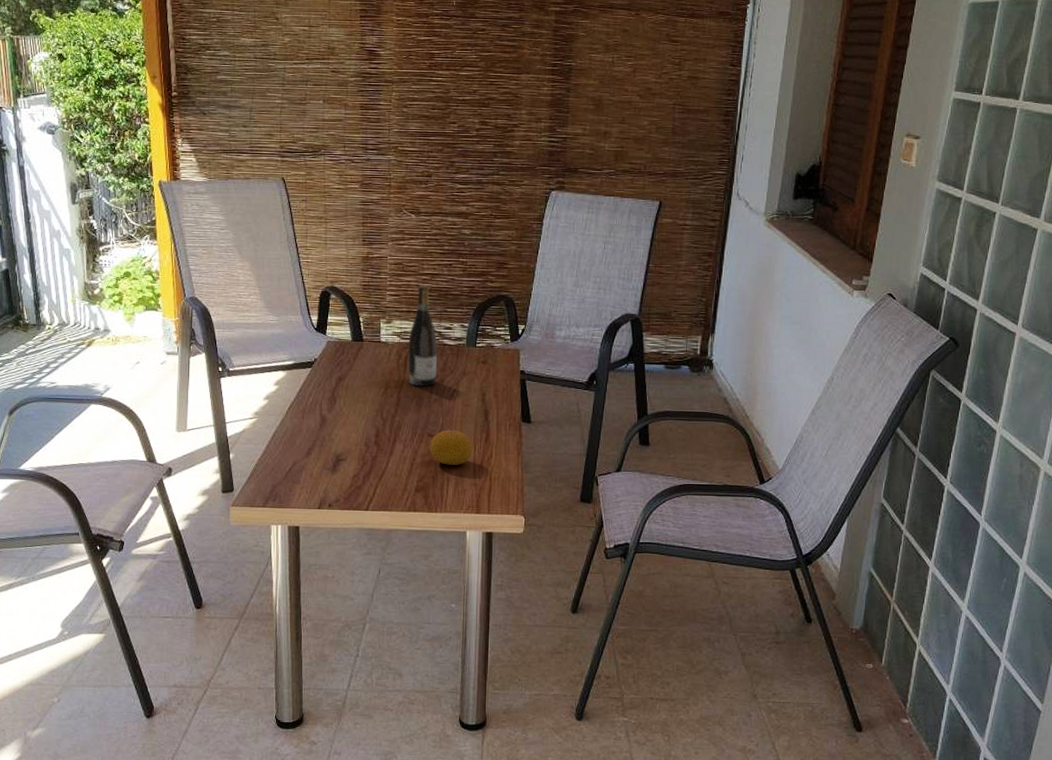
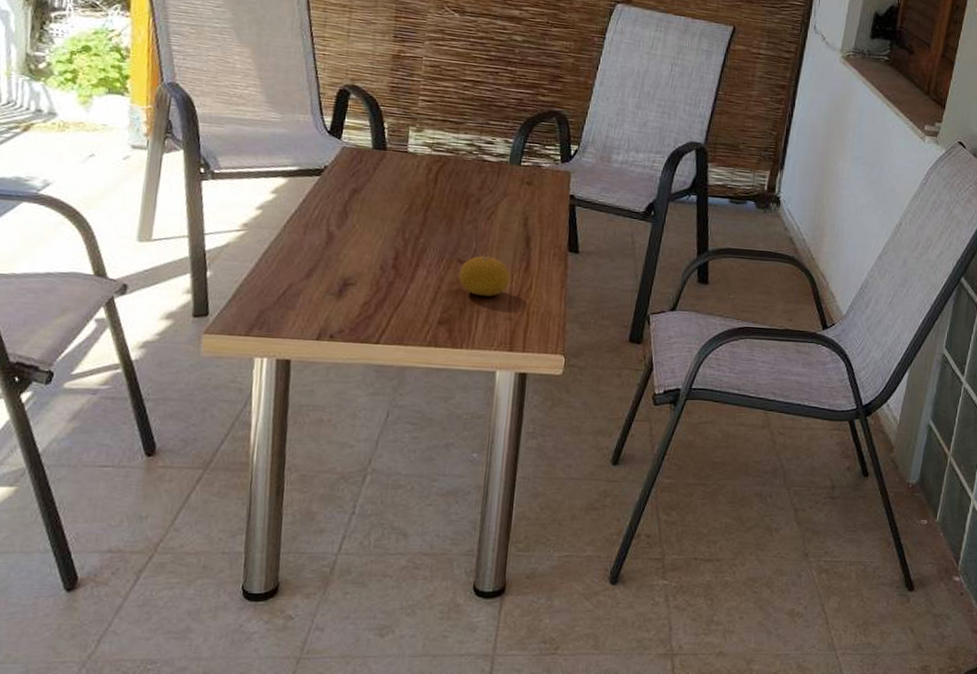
wine bottle: present [407,285,438,386] -> none [437,92,476,206]

